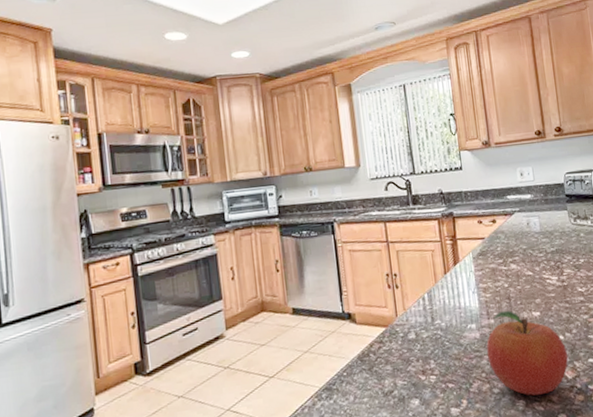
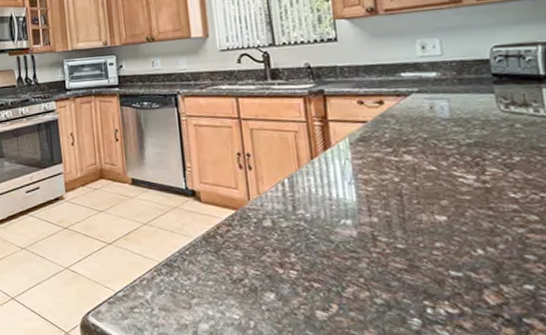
fruit: present [486,310,568,396] -> none [366,209,491,317]

